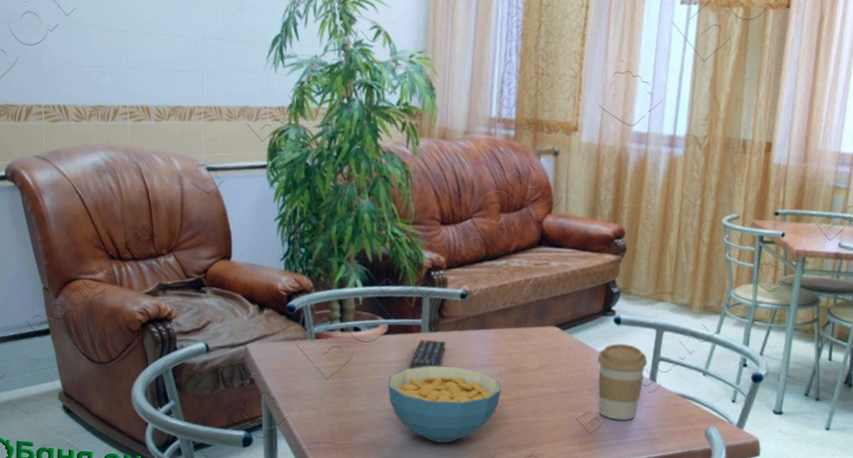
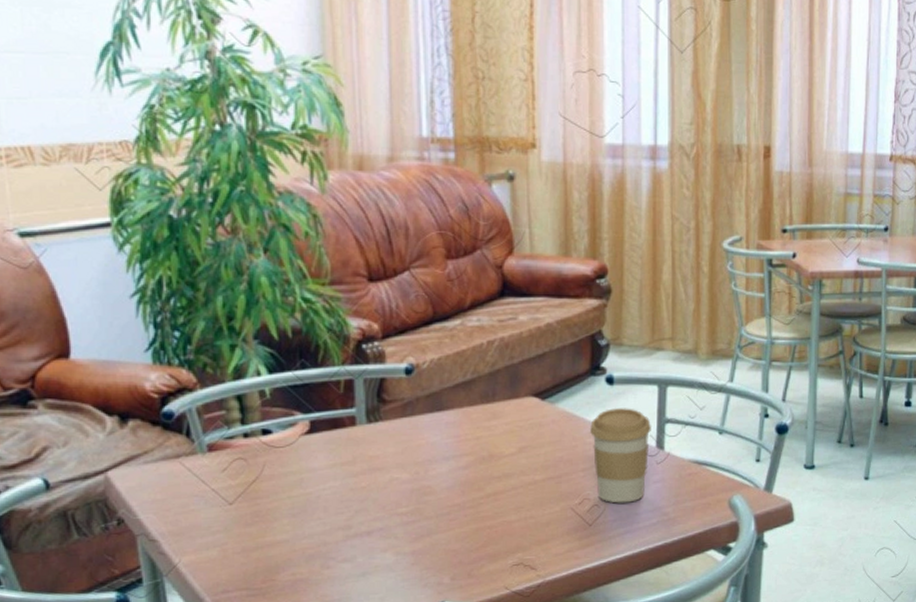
cereal bowl: present [388,365,502,443] -> none [318,463,472,566]
remote control: present [408,340,446,370] -> none [344,433,392,476]

